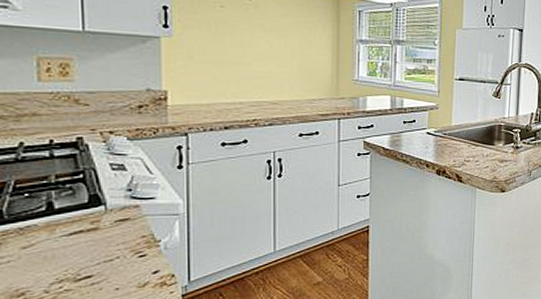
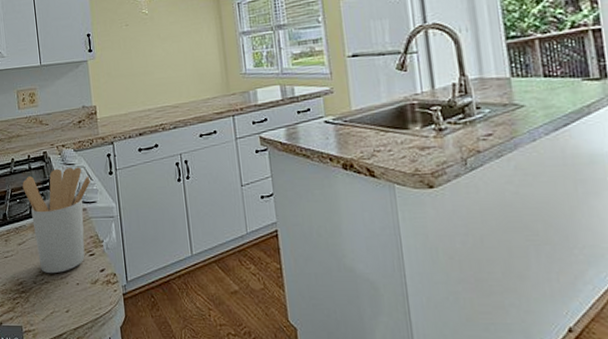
utensil holder: none [36,158,149,280] -> present [22,167,91,274]

